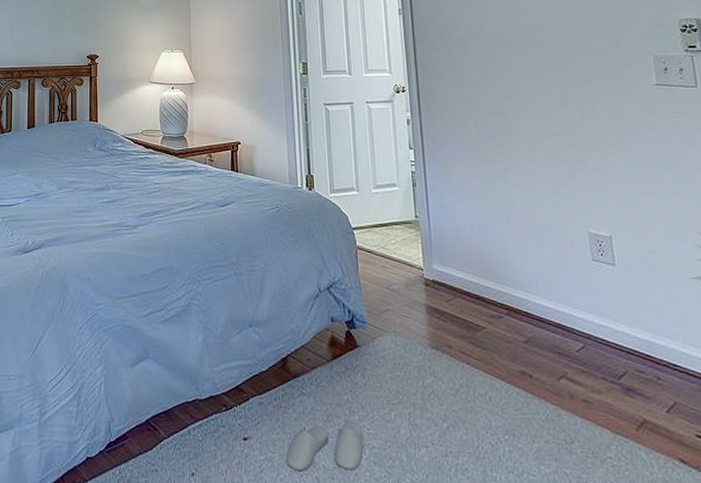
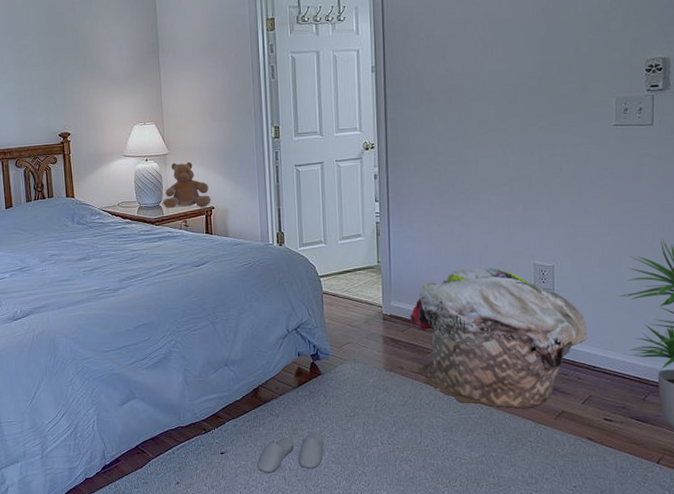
teddy bear: none [187,92,238,142] -> present [163,161,211,209]
laundry basket: none [454,231,662,413] -> present [409,267,588,409]

